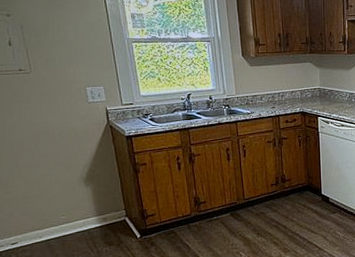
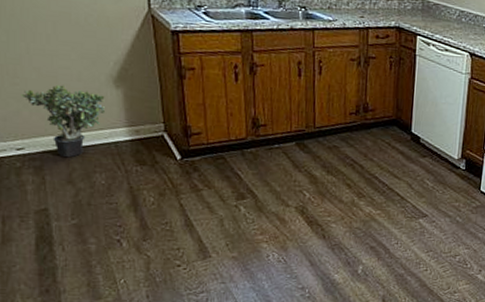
potted plant: none [13,189,79,247] -> present [21,84,106,158]

